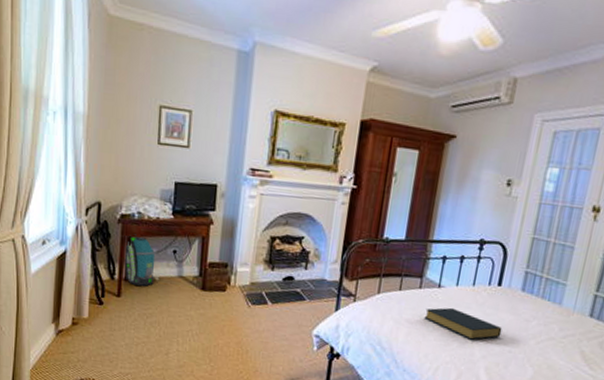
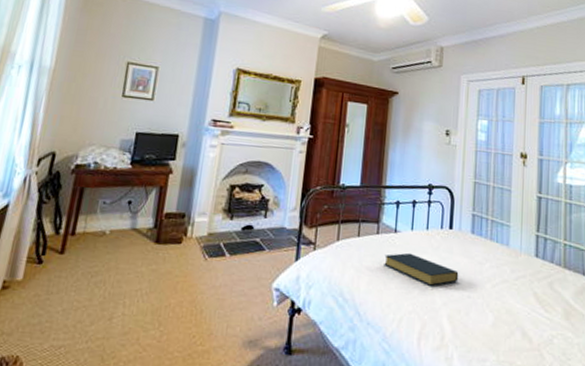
backpack: present [123,234,156,286] -> none [72,185,109,241]

